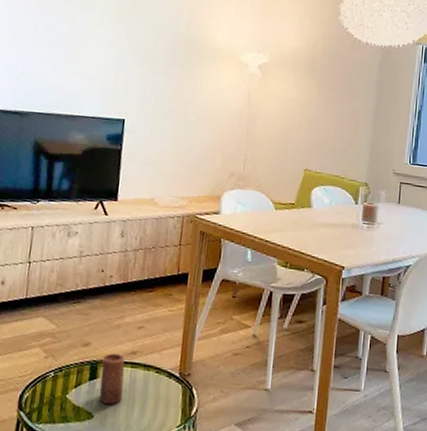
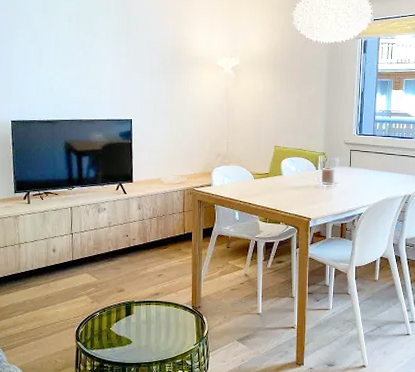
candle: present [99,353,125,405] -> none [133,295,152,333]

